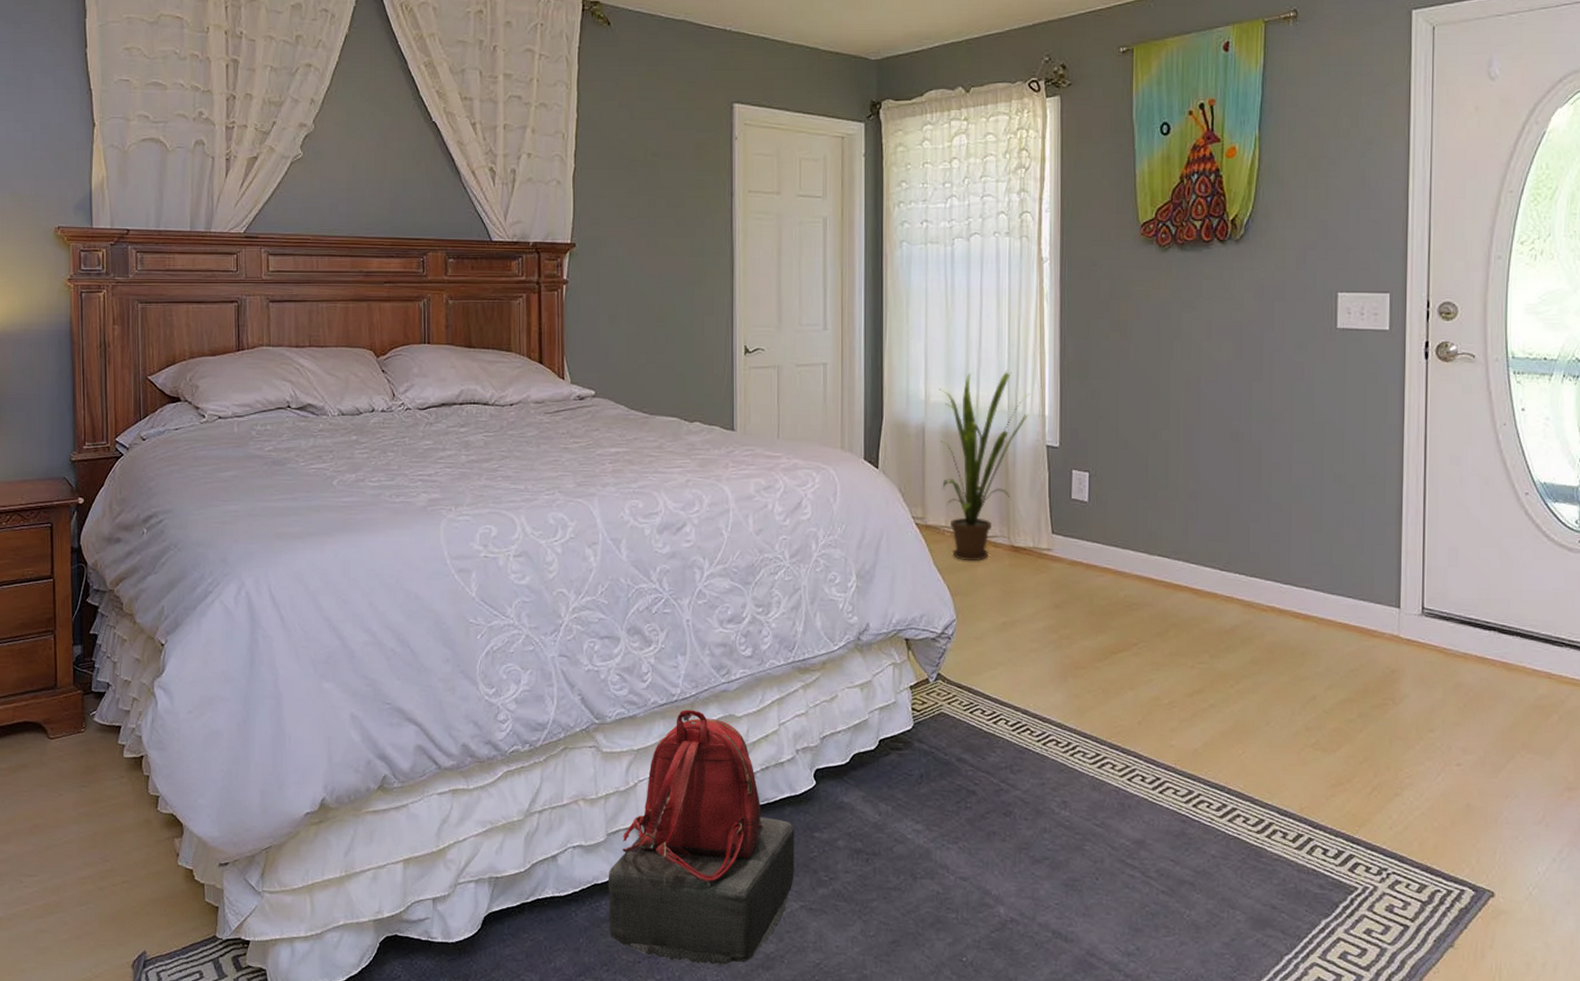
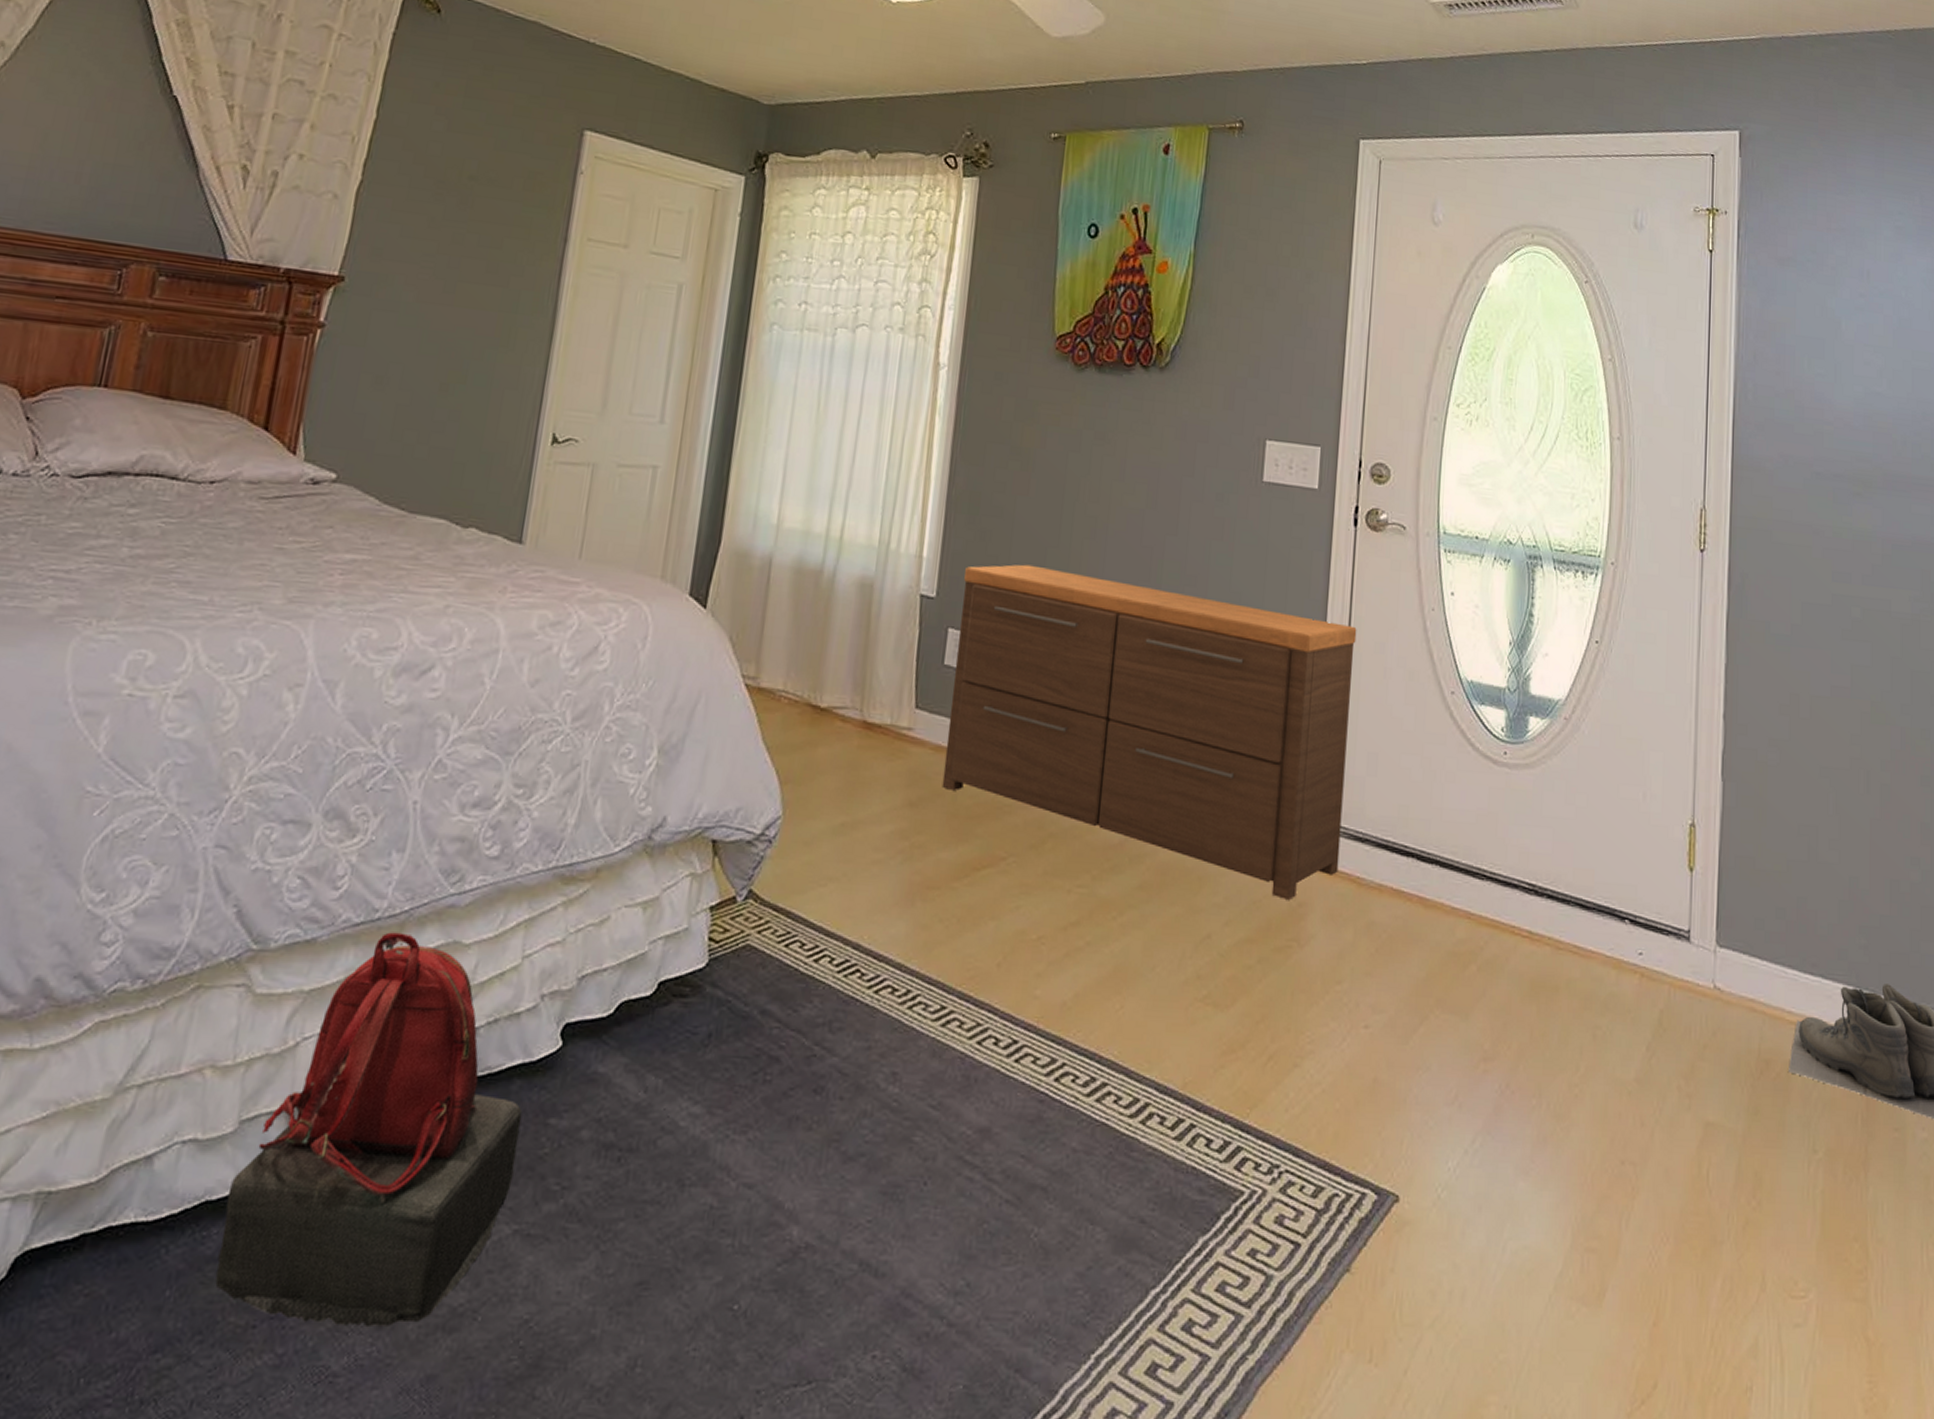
house plant: present [939,369,1029,562] -> none [785,495,906,740]
dresser: none [1080,415,1433,669] -> present [942,564,1357,901]

